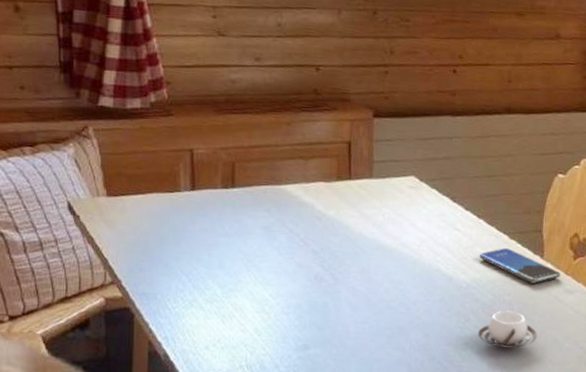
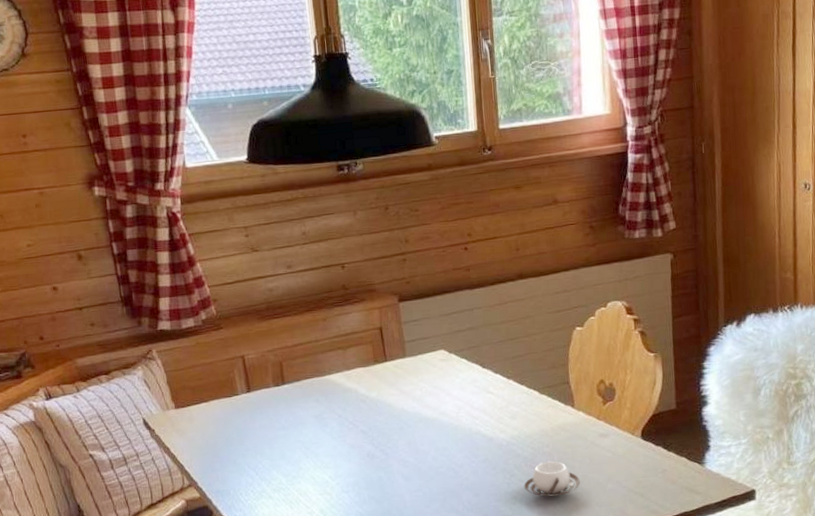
smartphone: present [479,248,561,284] -> none [514,403,594,433]

